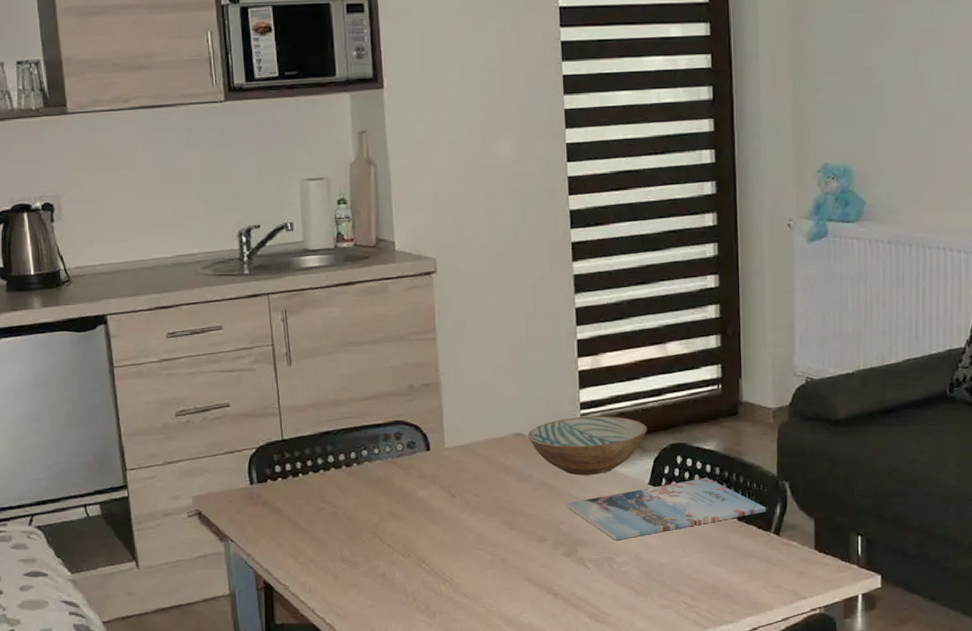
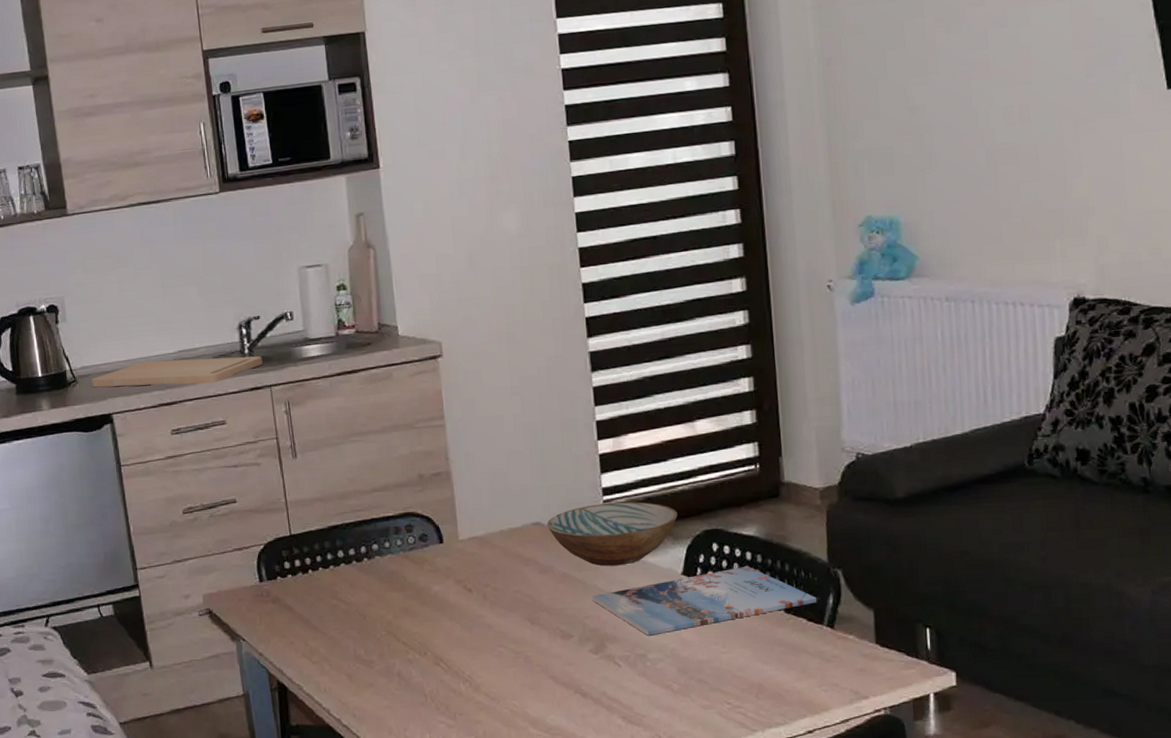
cutting board: none [86,263,261,289] -> present [91,356,263,388]

